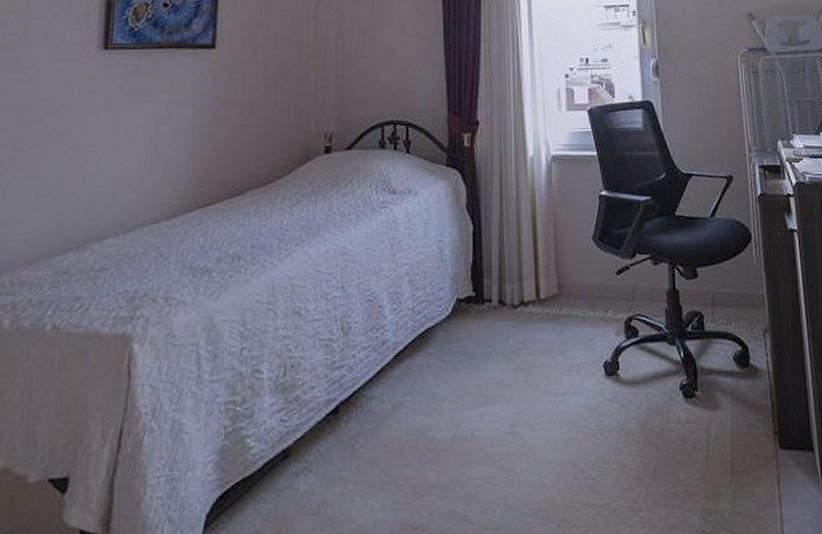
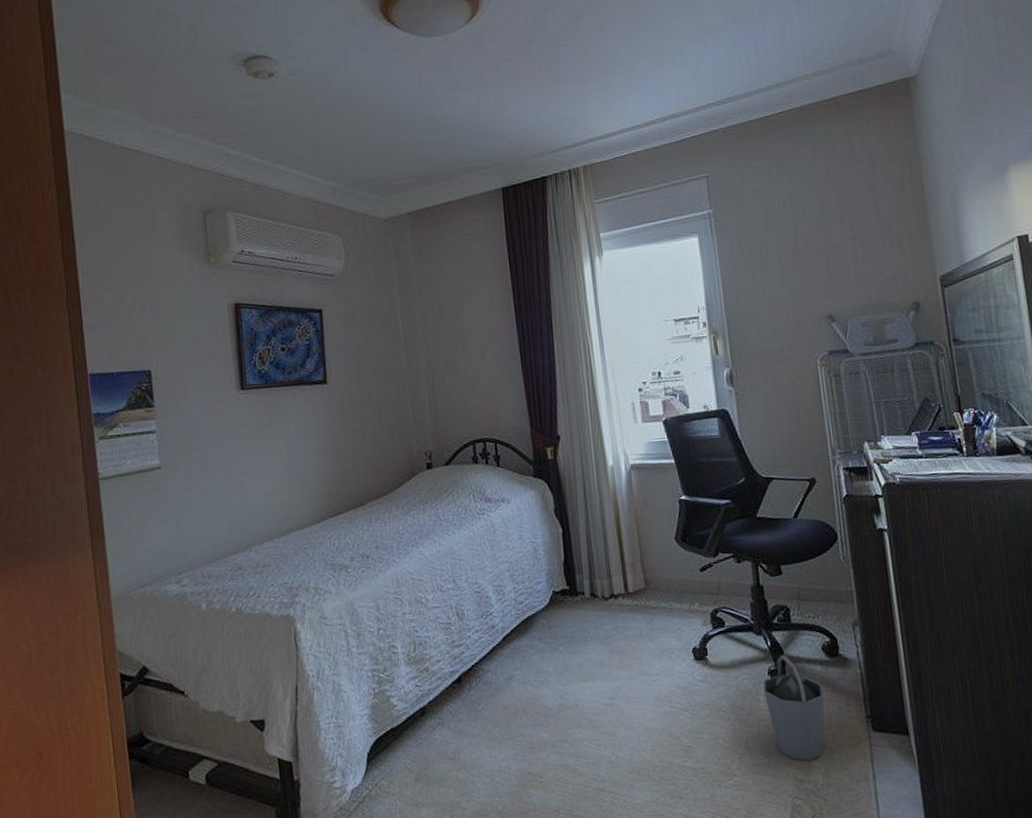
trash bin: none [674,367,734,488] -> present [763,655,824,762]

